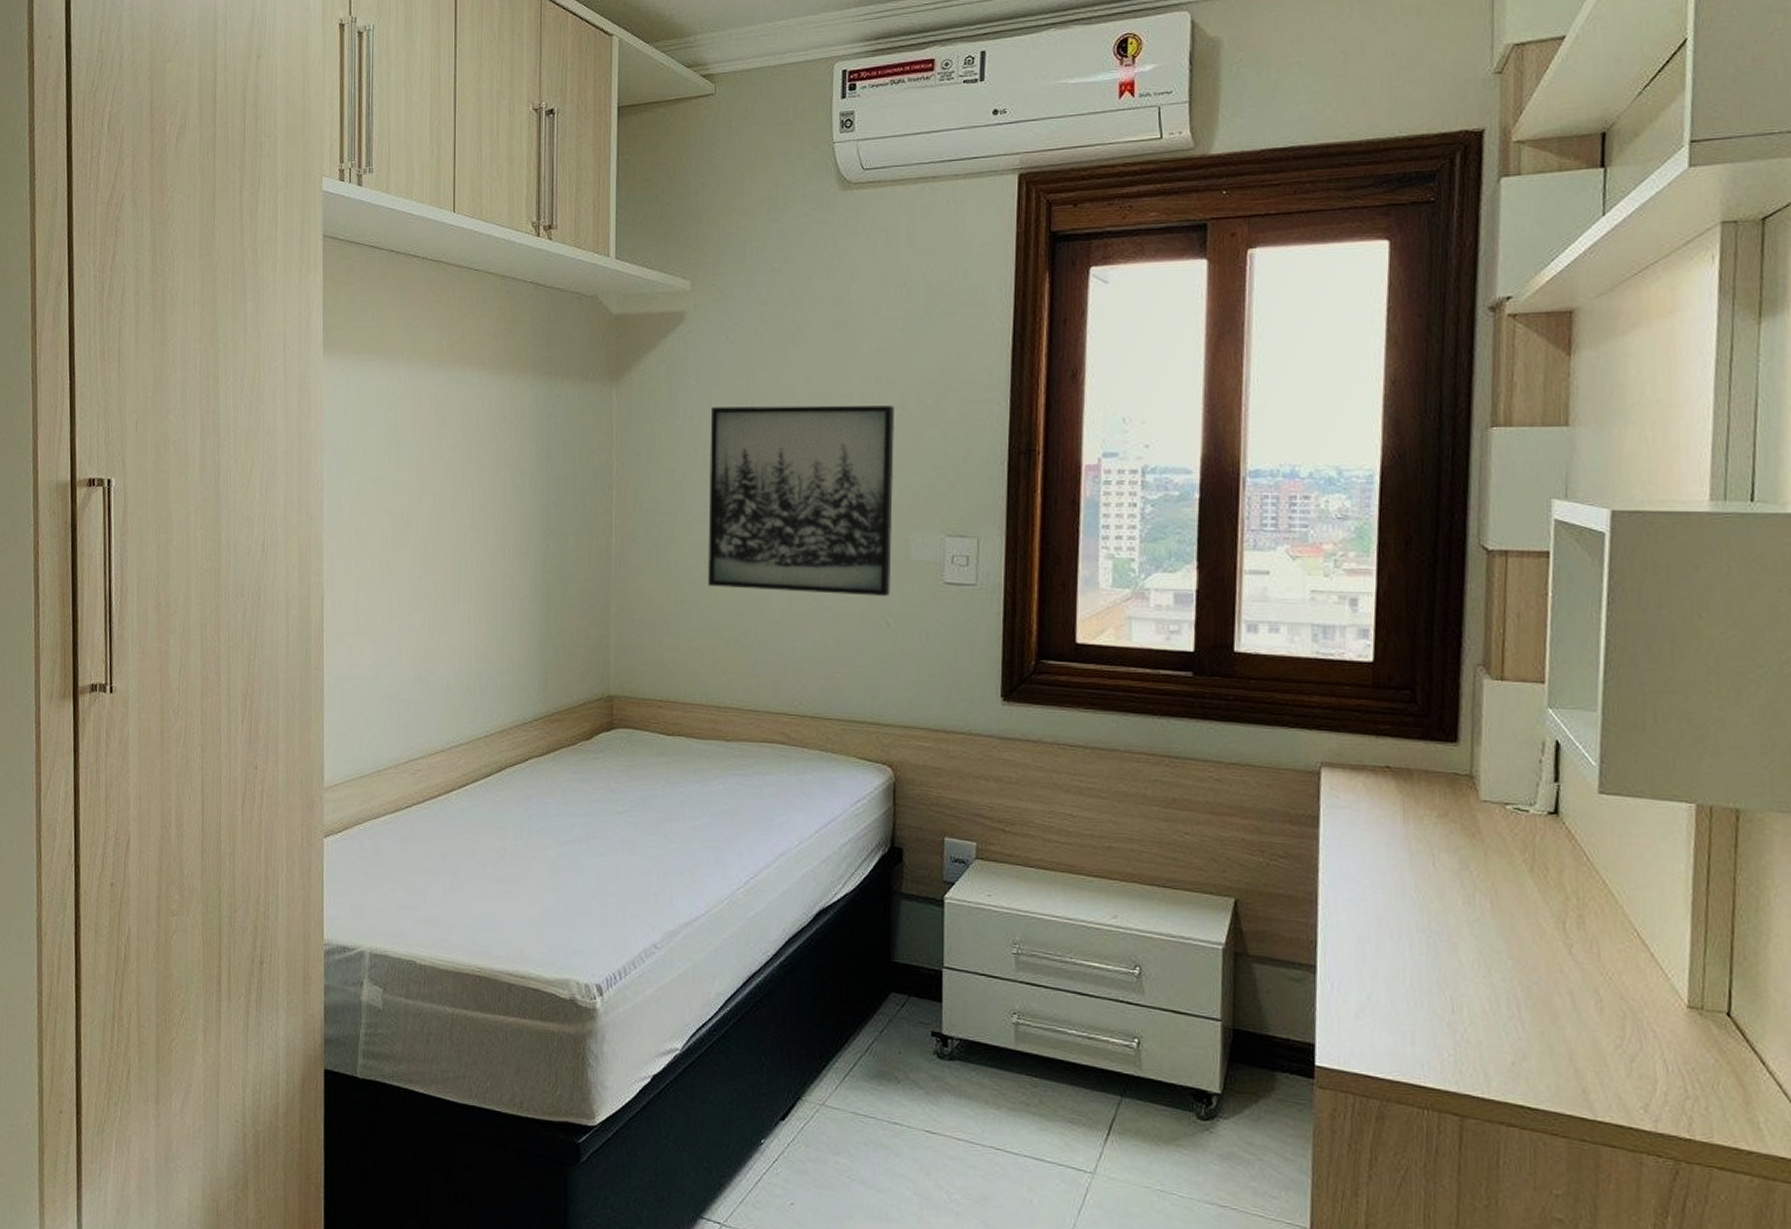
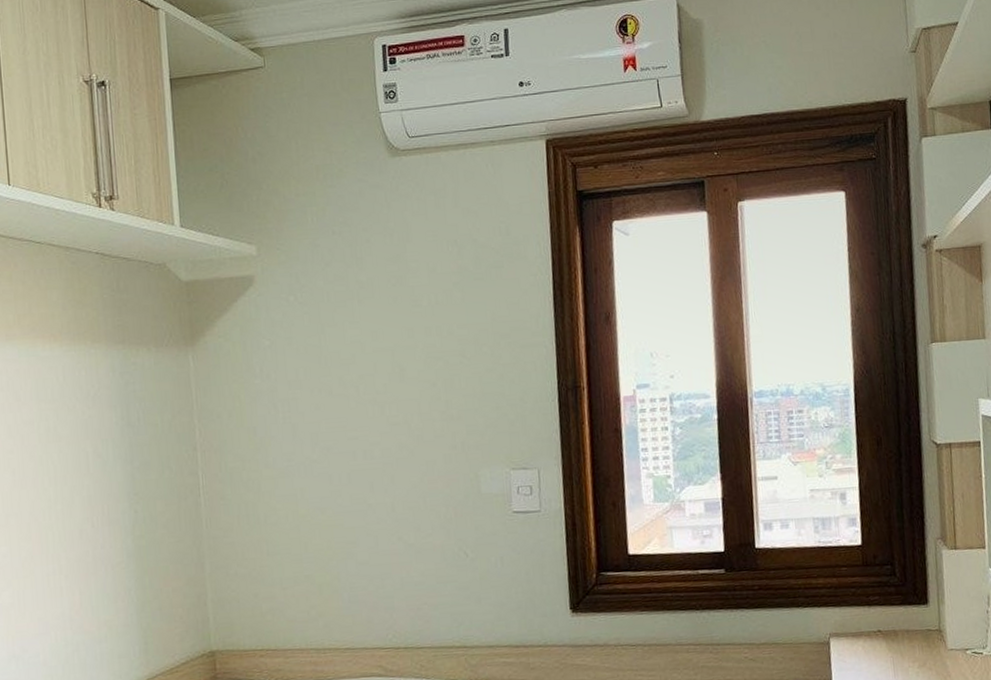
wall art: present [708,405,894,596] -> none [287,354,466,536]

